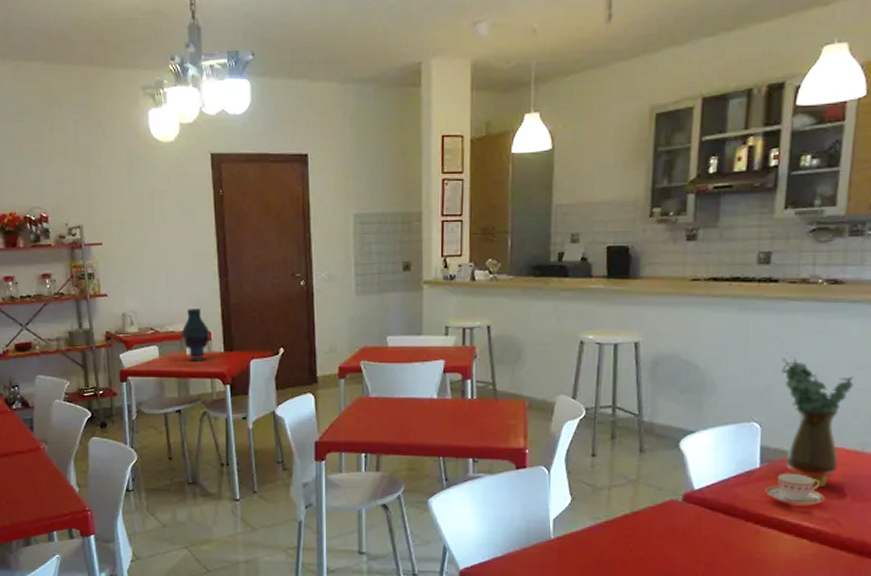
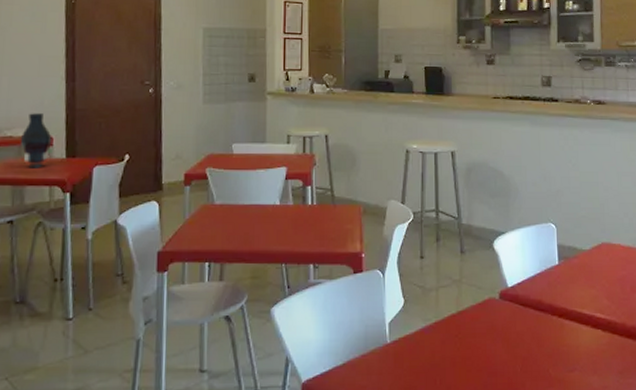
teacup: present [765,472,825,506] -> none [564,268,611,299]
vase: present [782,358,854,488] -> none [567,166,621,281]

